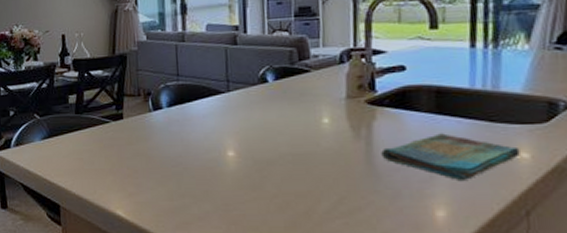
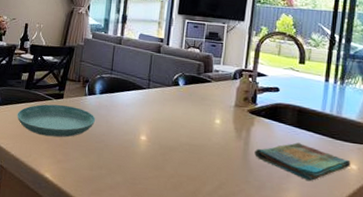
saucer: none [71,126,168,167] -> present [17,104,96,138]

